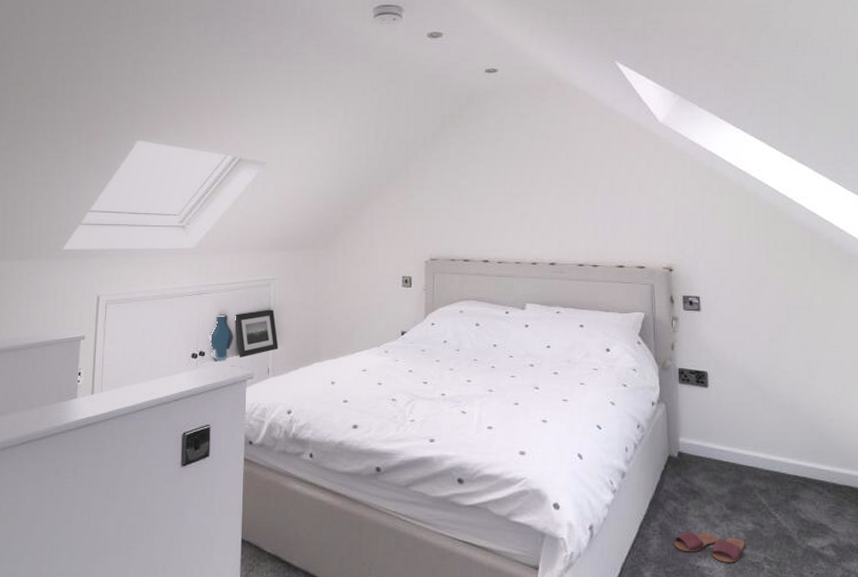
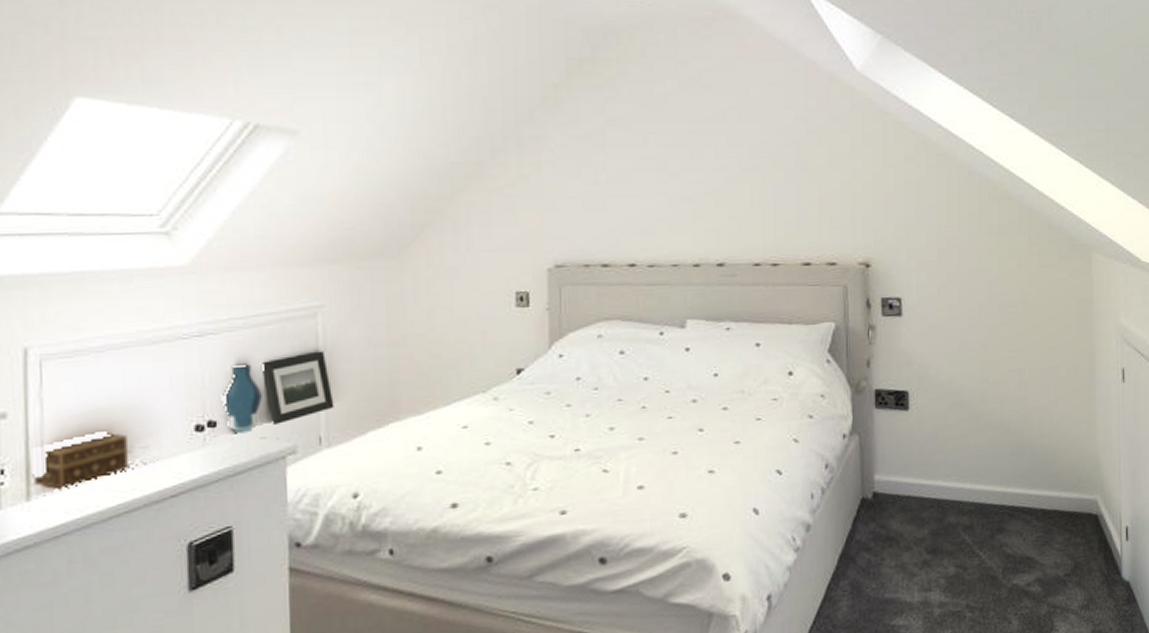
decorative box: none [96,354,151,388] -> present [32,433,128,489]
slippers: present [674,531,745,563] -> none [866,584,946,617]

